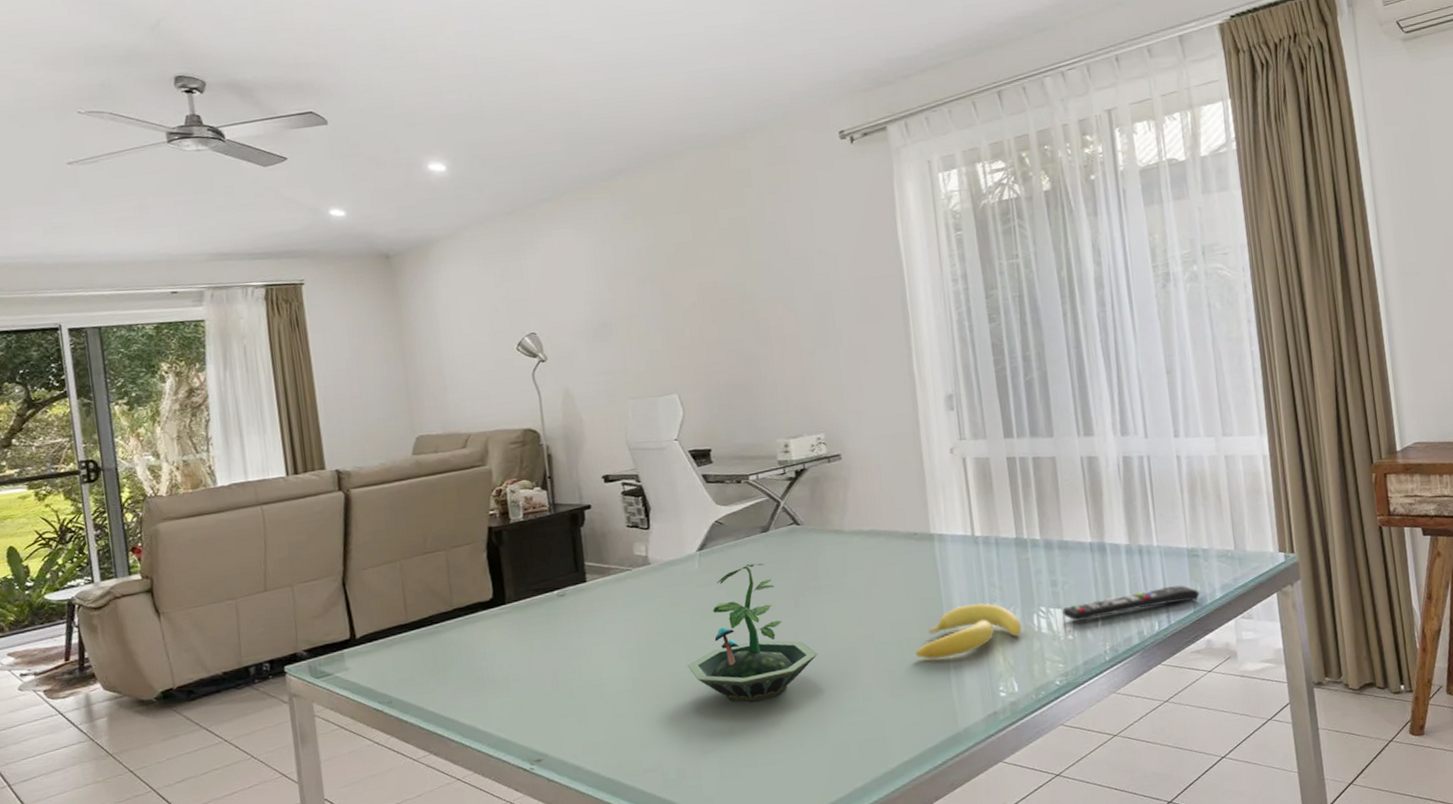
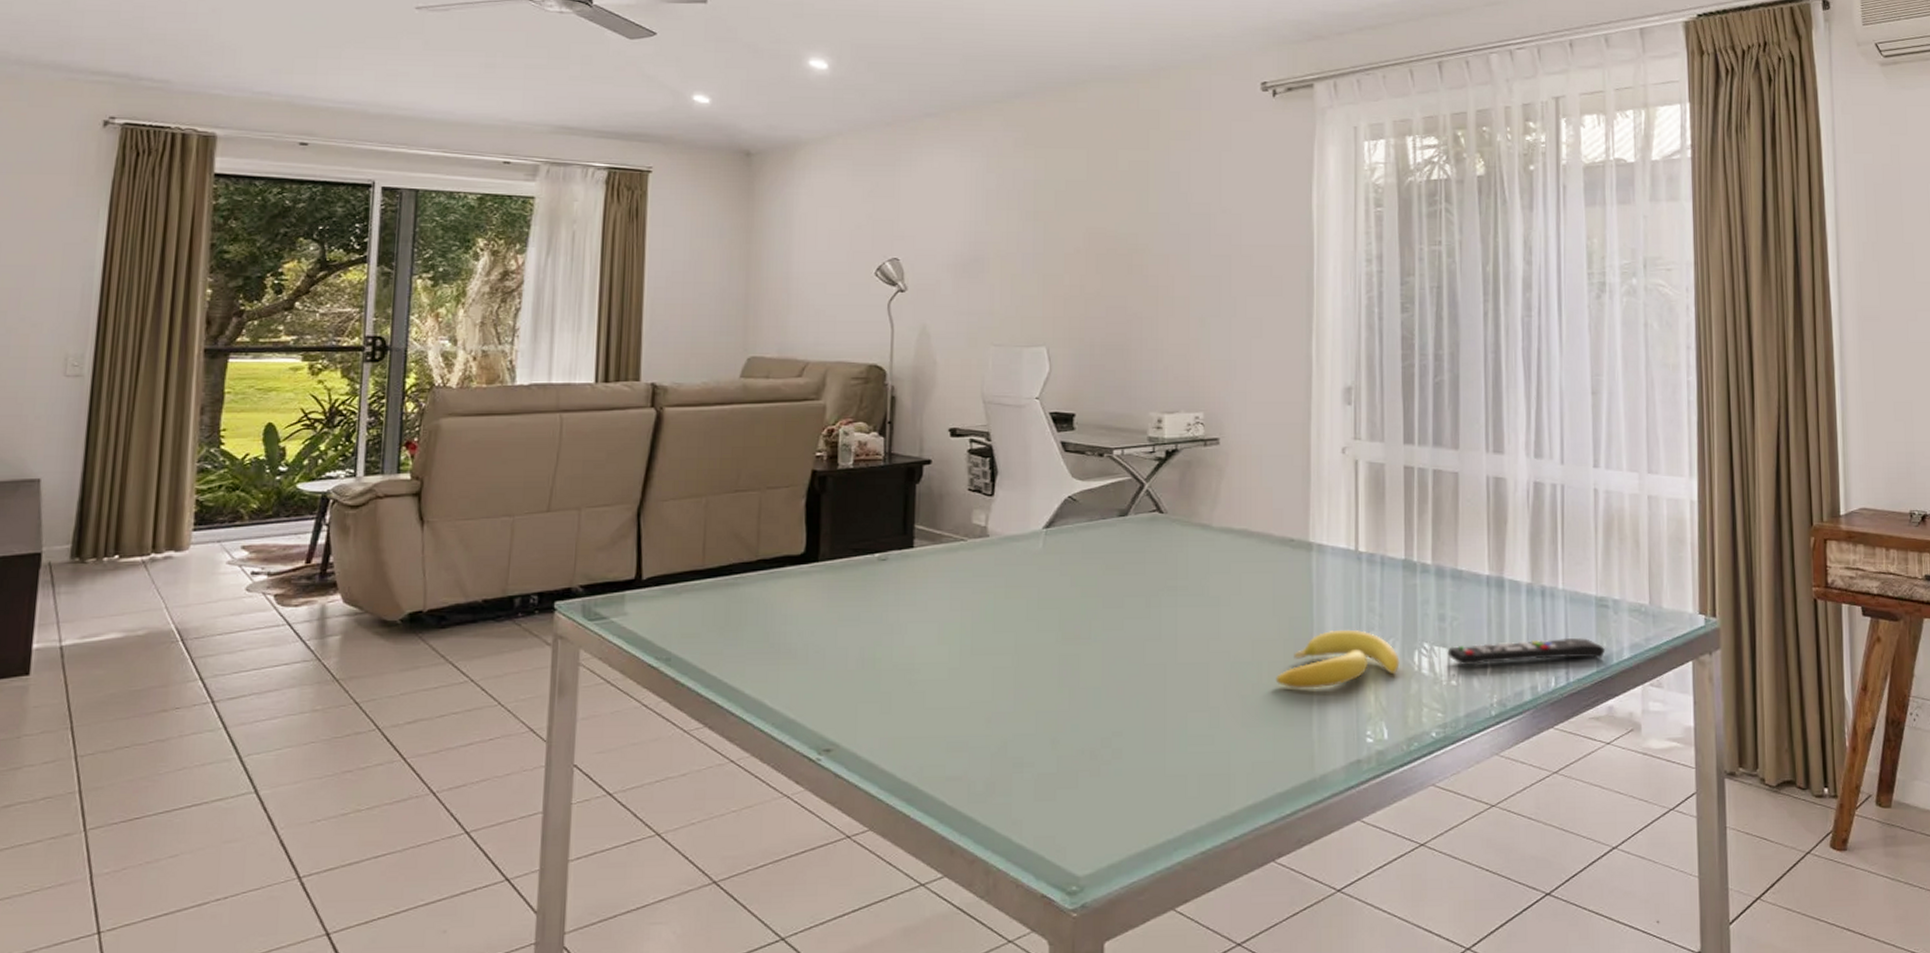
terrarium: present [687,563,818,703] -> none [1014,551,1165,713]

